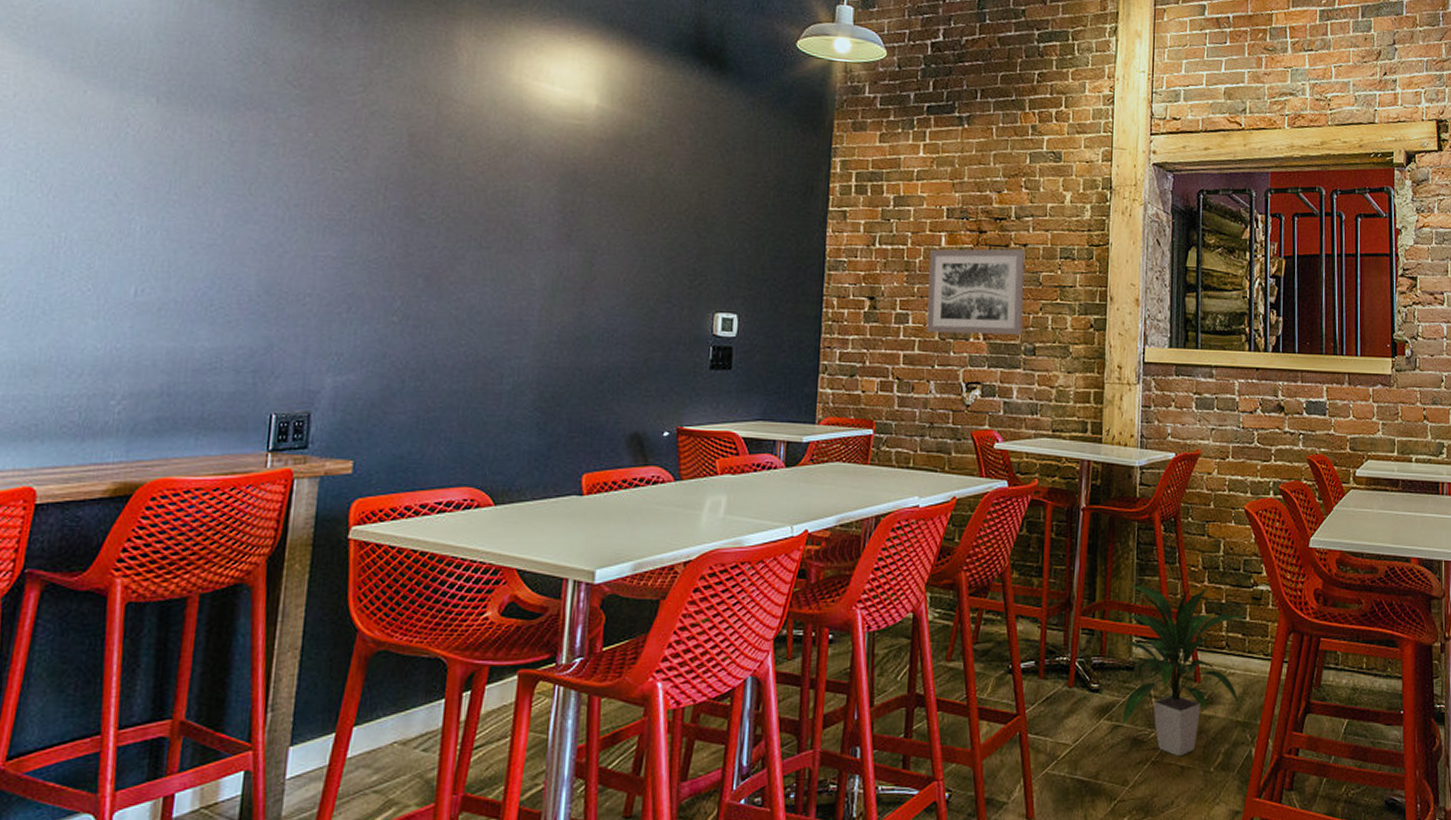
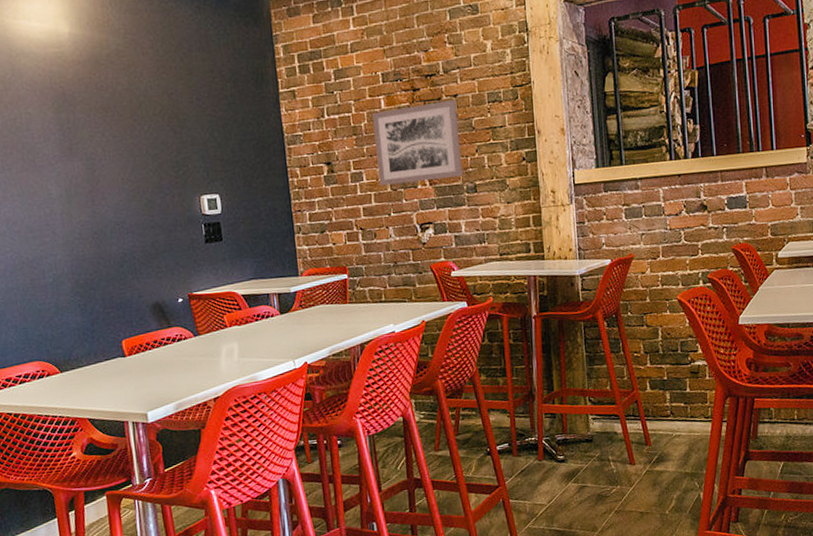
indoor plant: present [1121,584,1246,757] -> none [579,367,687,505]

